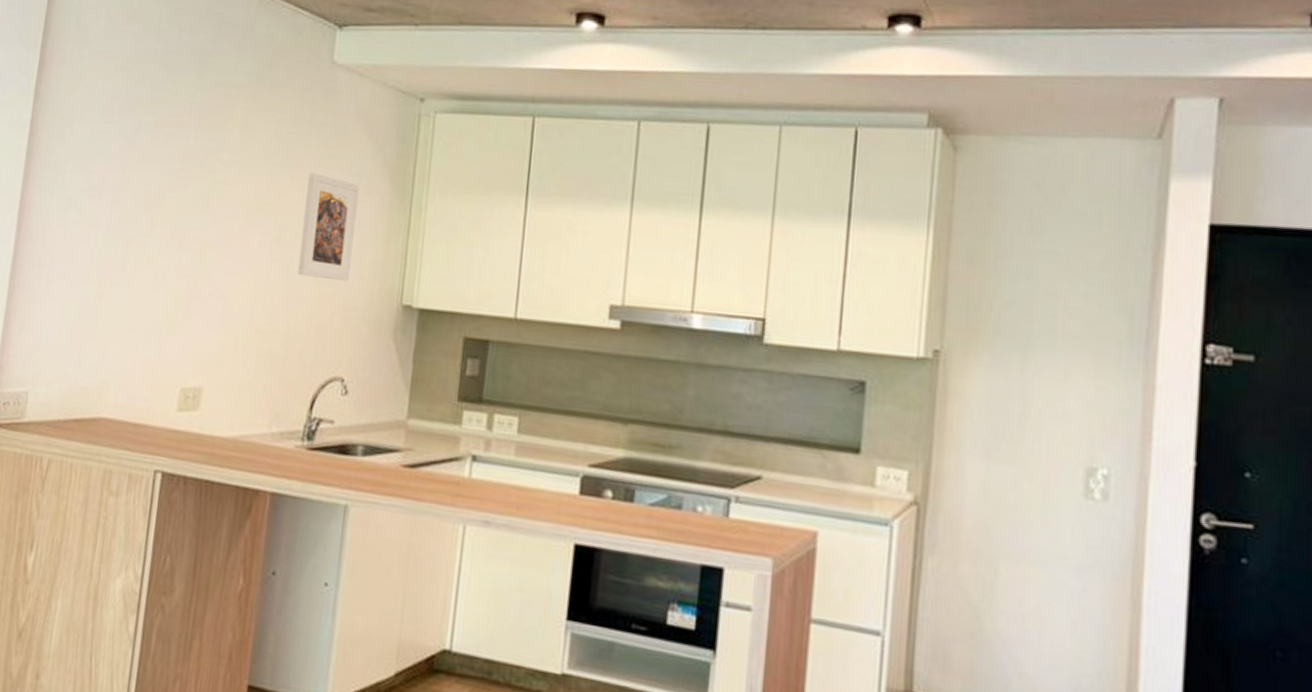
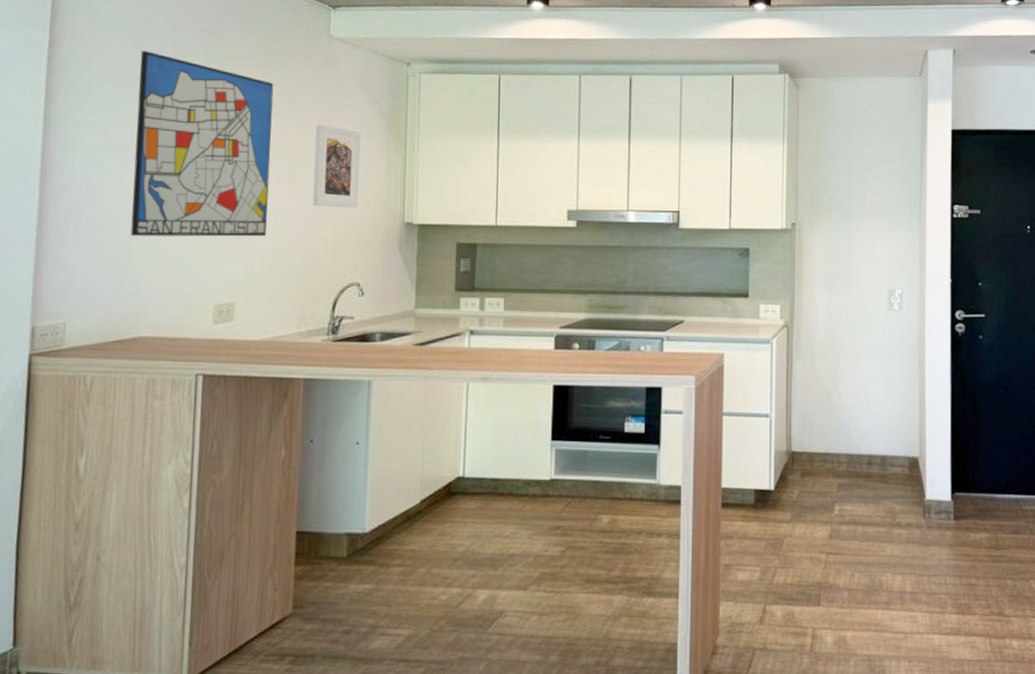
wall art: none [100,75,266,308] -> present [130,50,274,237]

